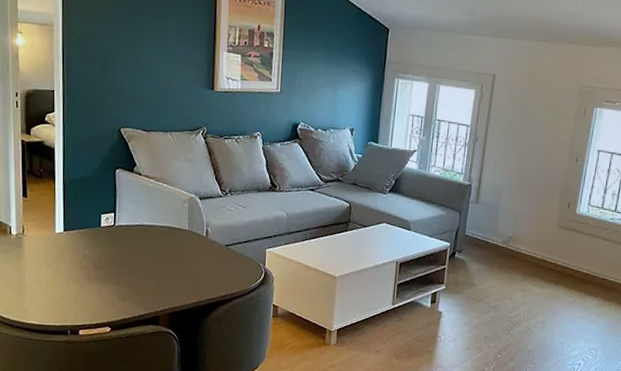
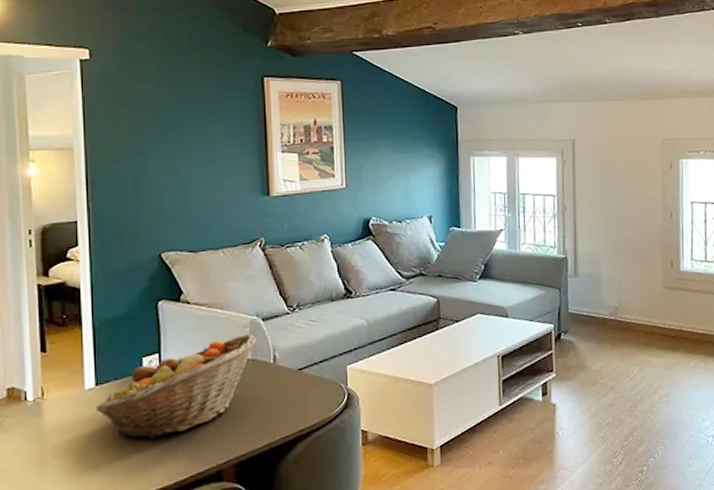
fruit basket: none [64,208,193,281] -> present [96,333,256,439]

